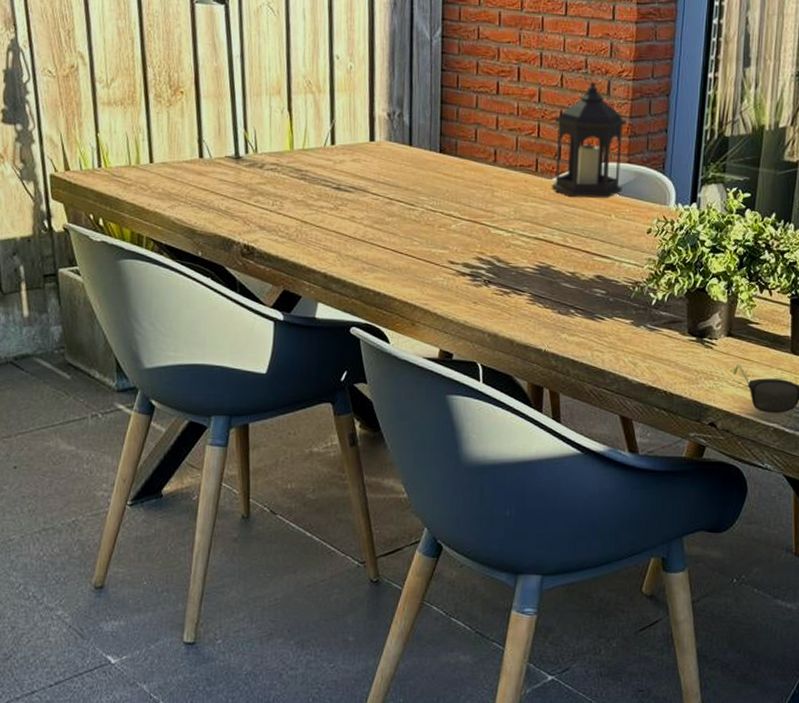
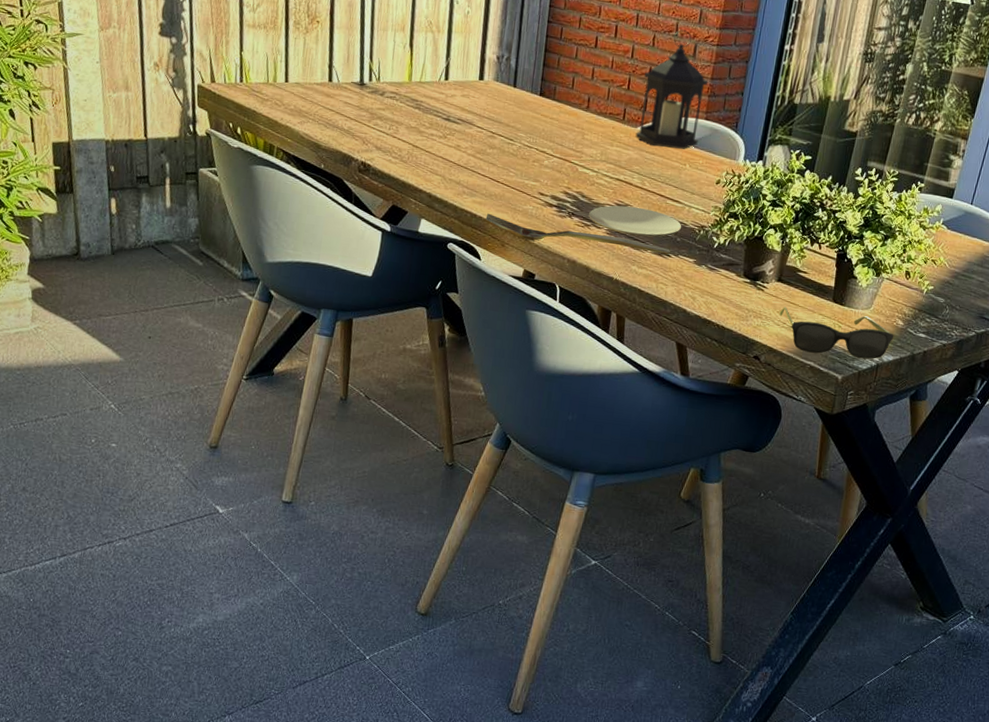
fork: none [391,289,604,318] -> present [485,213,671,255]
plate: none [508,267,614,300] -> present [589,205,682,237]

